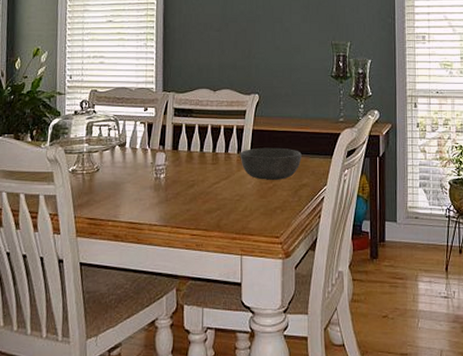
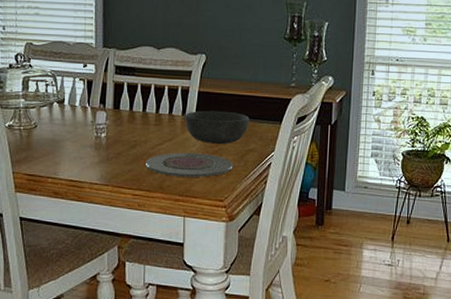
plate: none [202,190,288,214] -> present [145,152,233,177]

